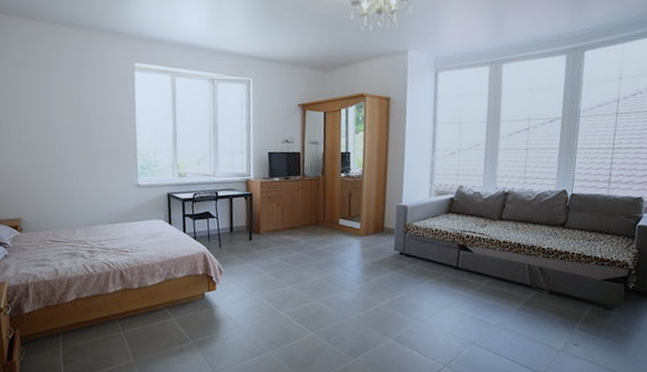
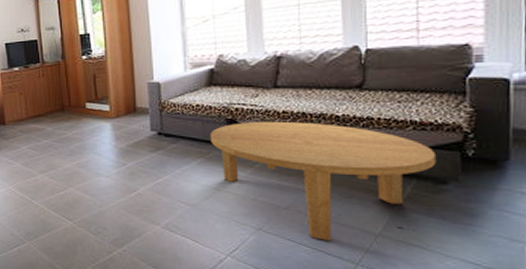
coffee table: none [443,248,609,354] -> present [209,121,437,241]

